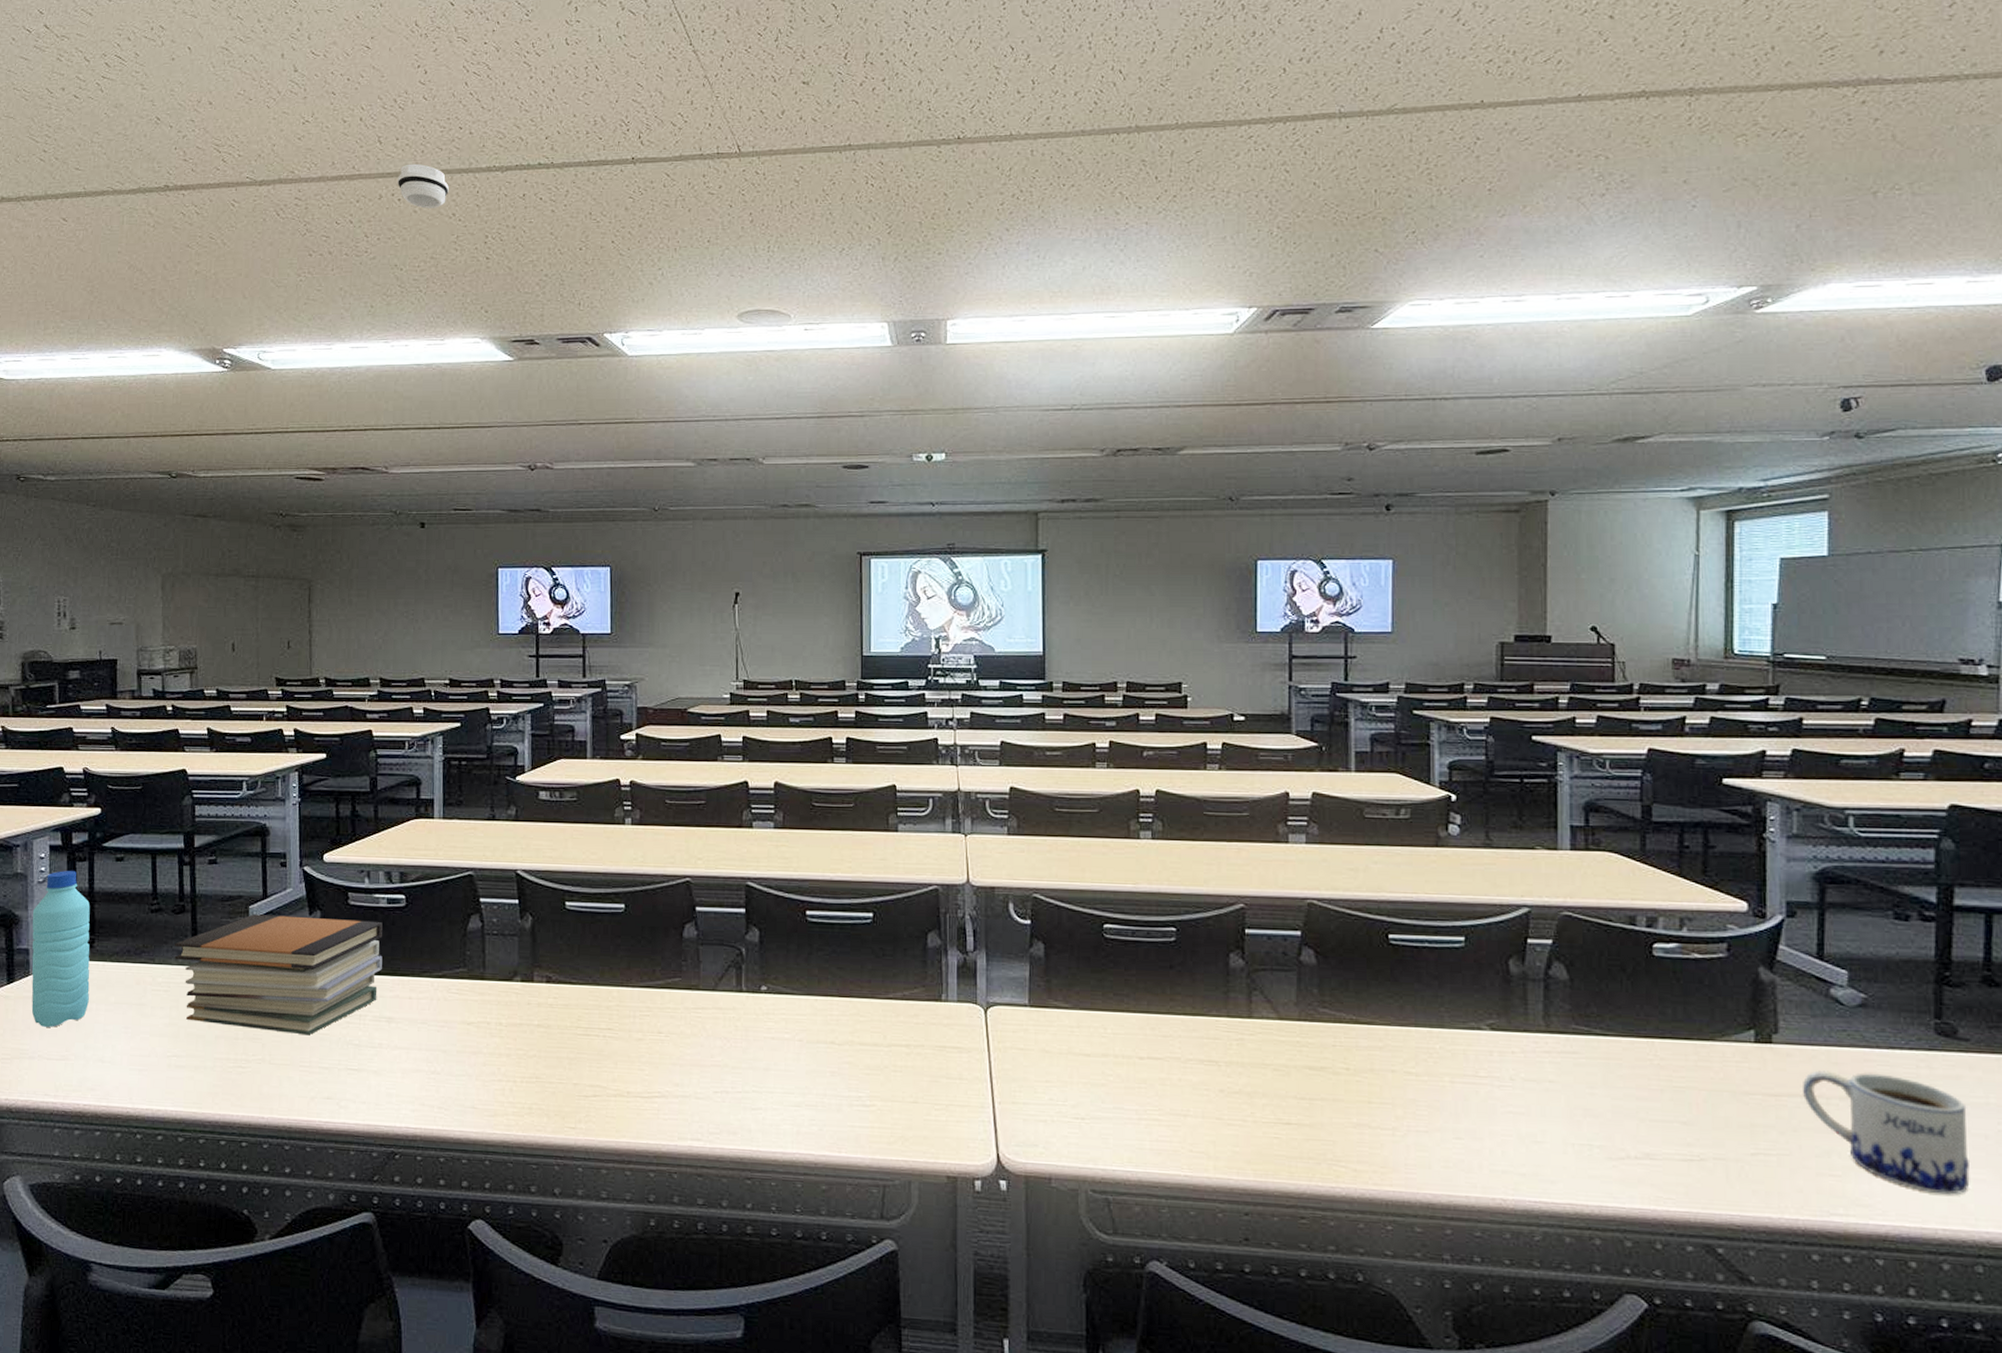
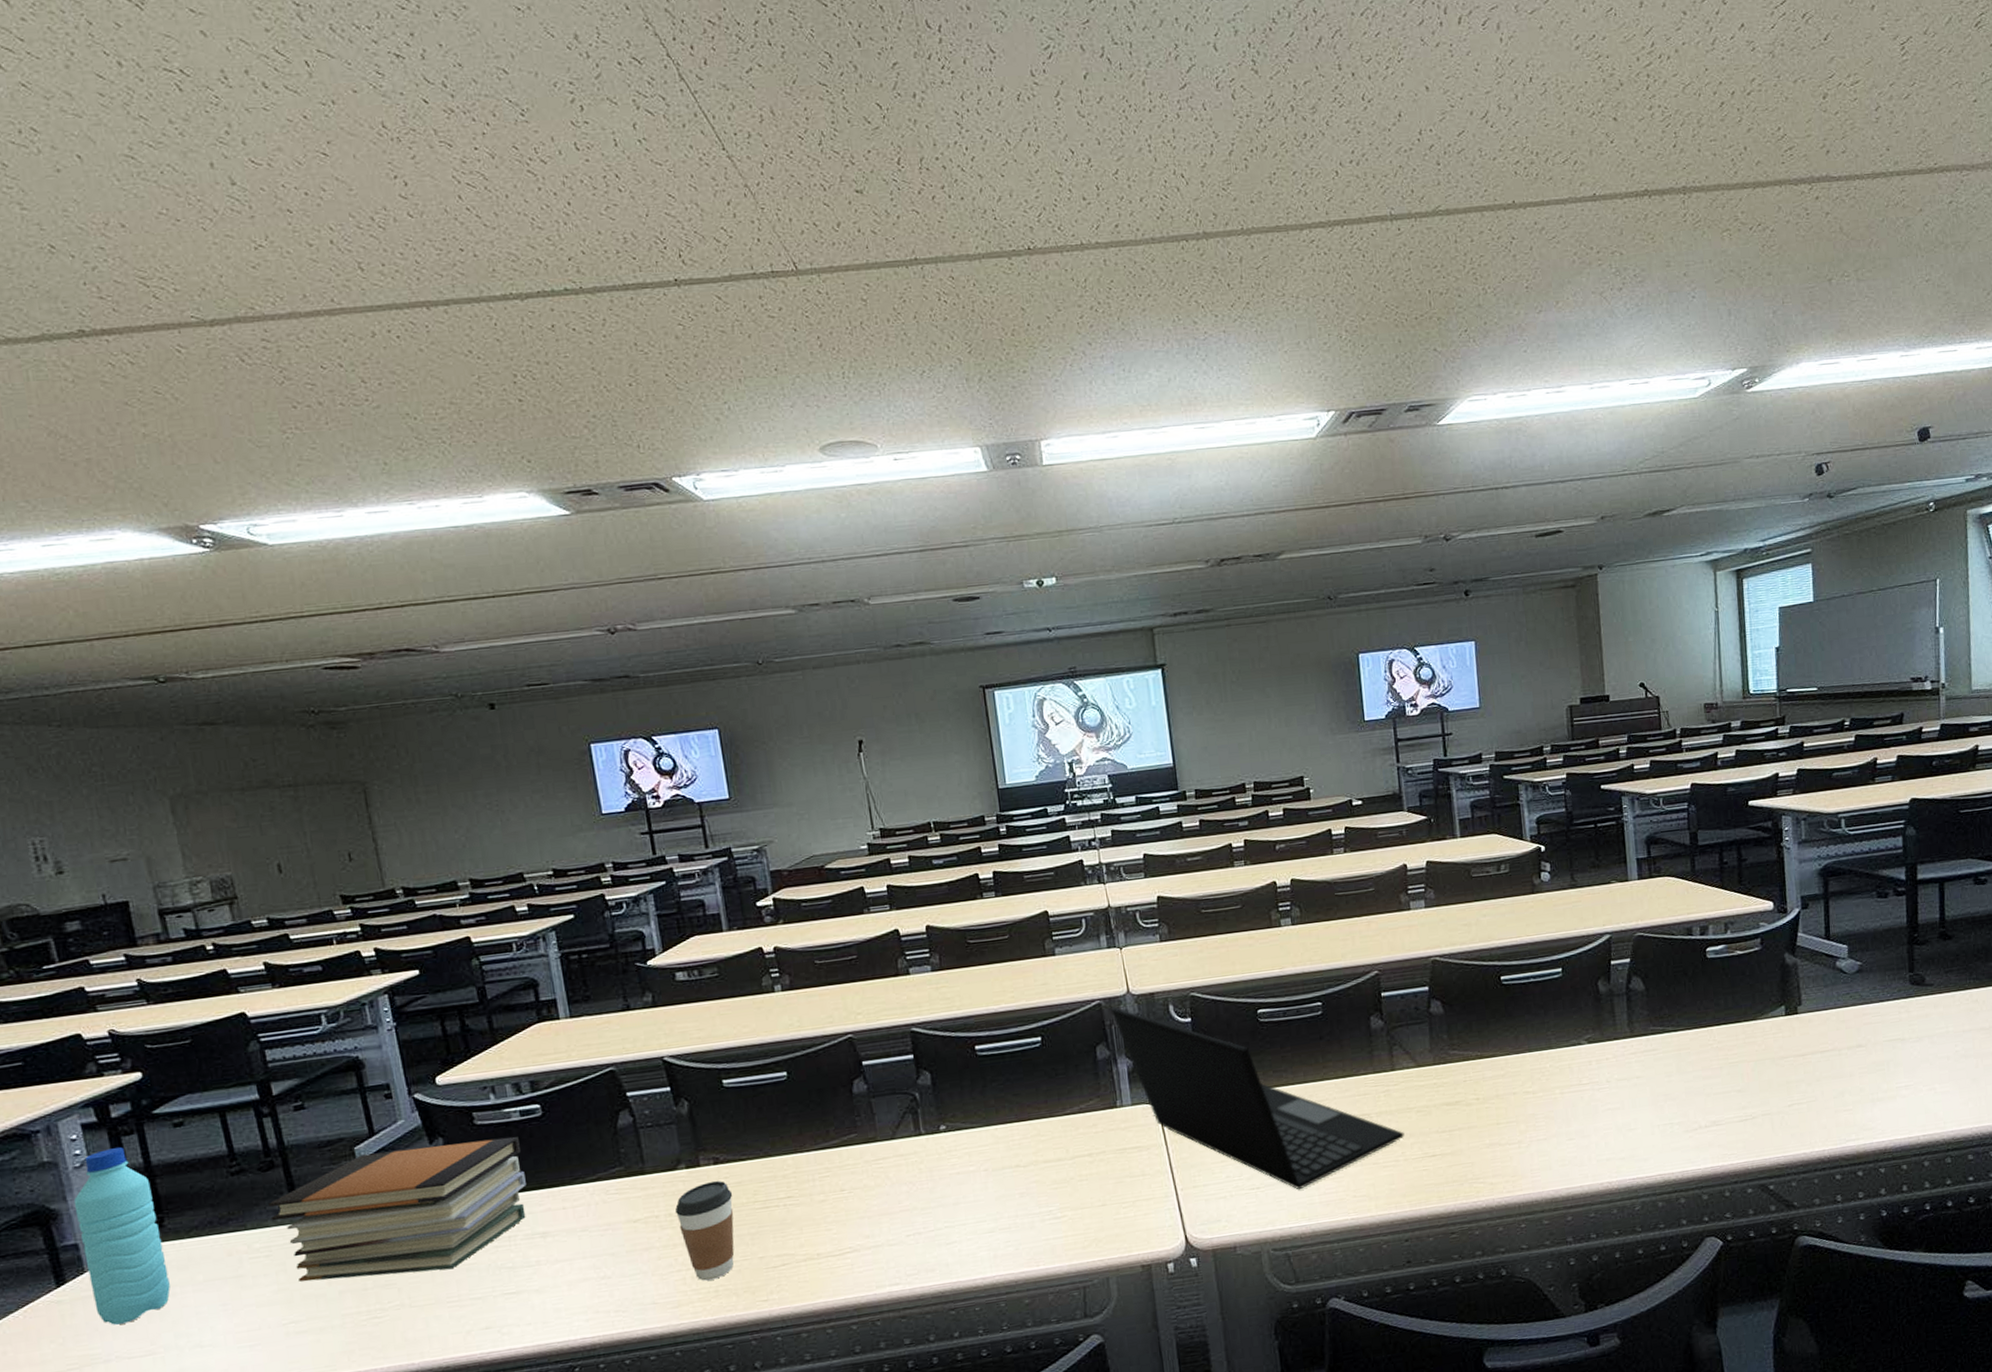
smoke detector: present [397,163,449,209] -> none [391,293,460,346]
coffee cup: none [505,998,559,1096] -> present [675,1180,735,1281]
laptop: none [948,894,1256,1131] -> present [1111,1006,1405,1190]
mug: present [1802,1070,1971,1195] -> none [1821,1022,1939,1109]

